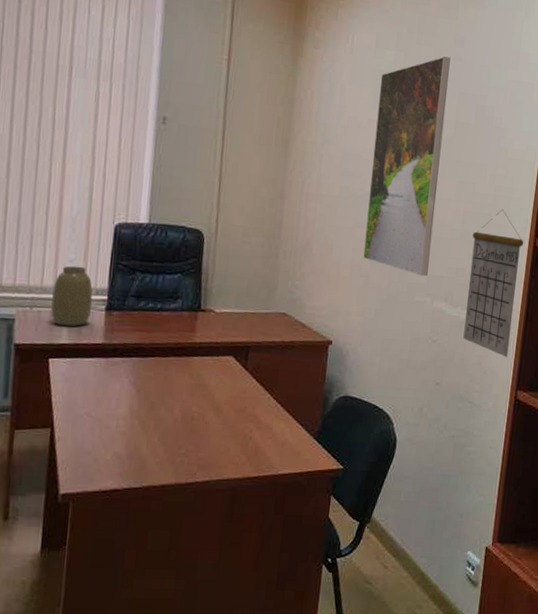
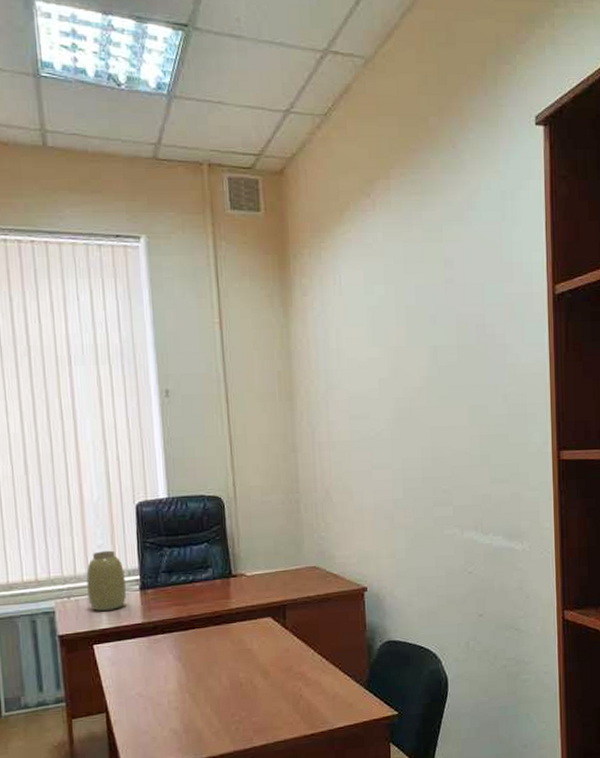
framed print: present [363,56,451,277] -> none [374,281,453,509]
calendar: present [463,209,524,357] -> none [492,427,548,578]

